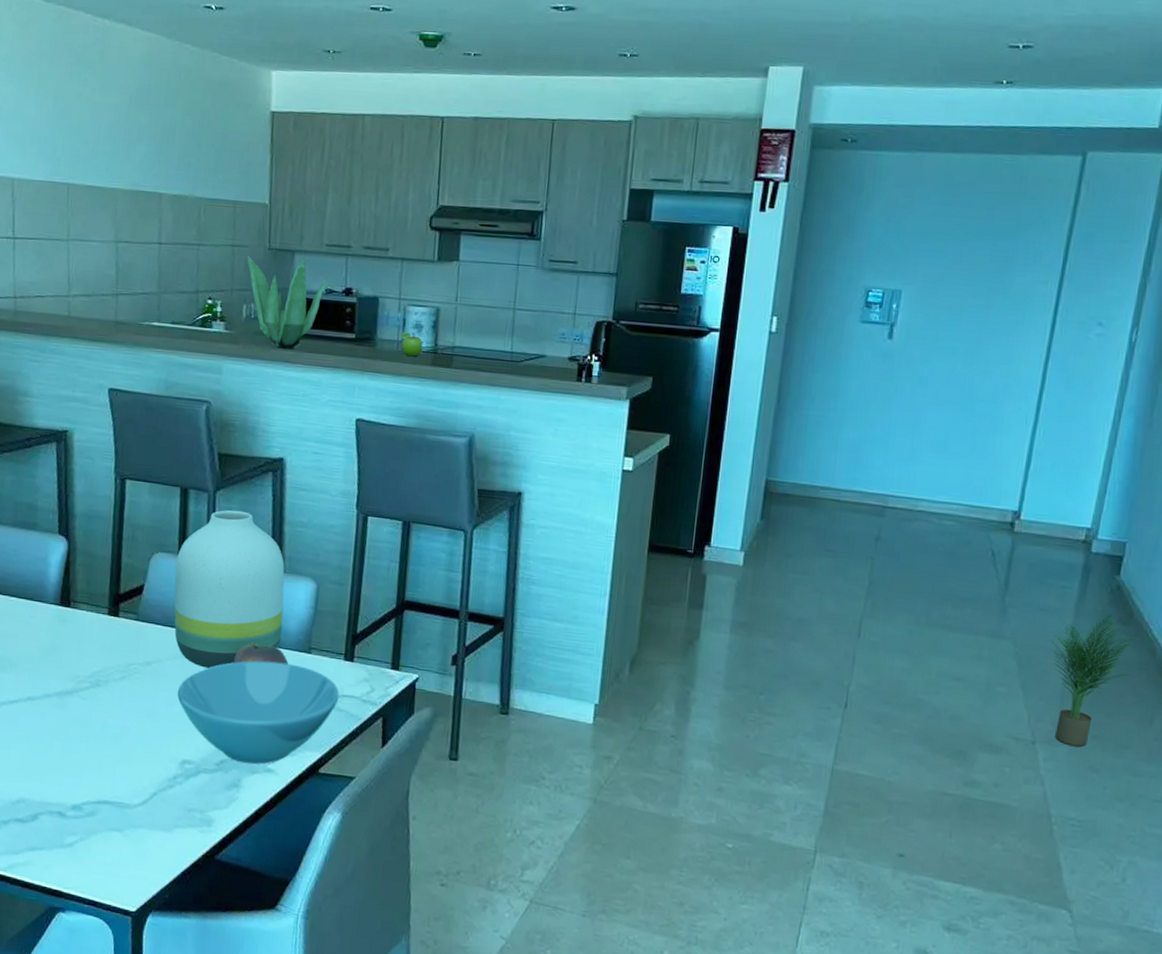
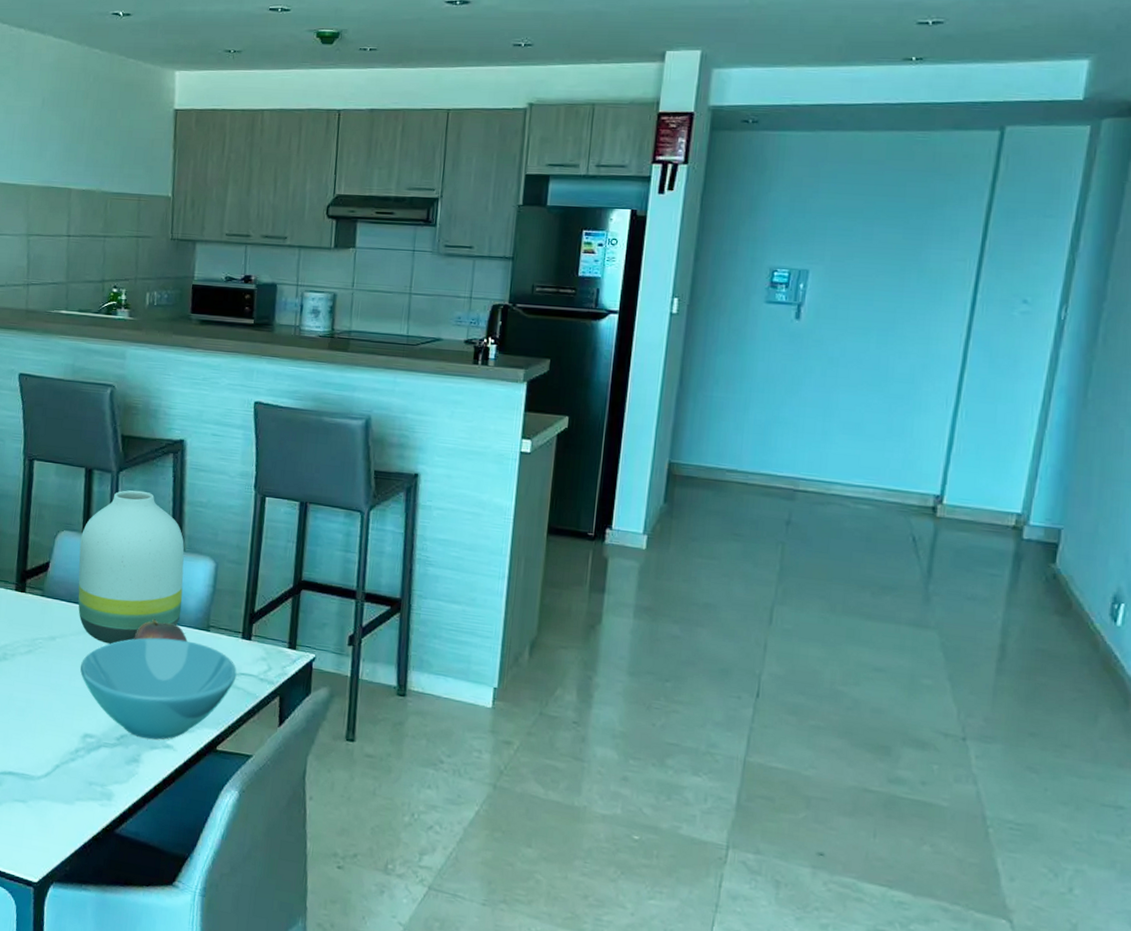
plant: present [247,255,327,349] -> none [150,245,227,335]
fruit: present [399,331,423,358] -> none [297,316,320,342]
potted plant: present [1051,613,1138,747] -> none [980,603,1078,745]

